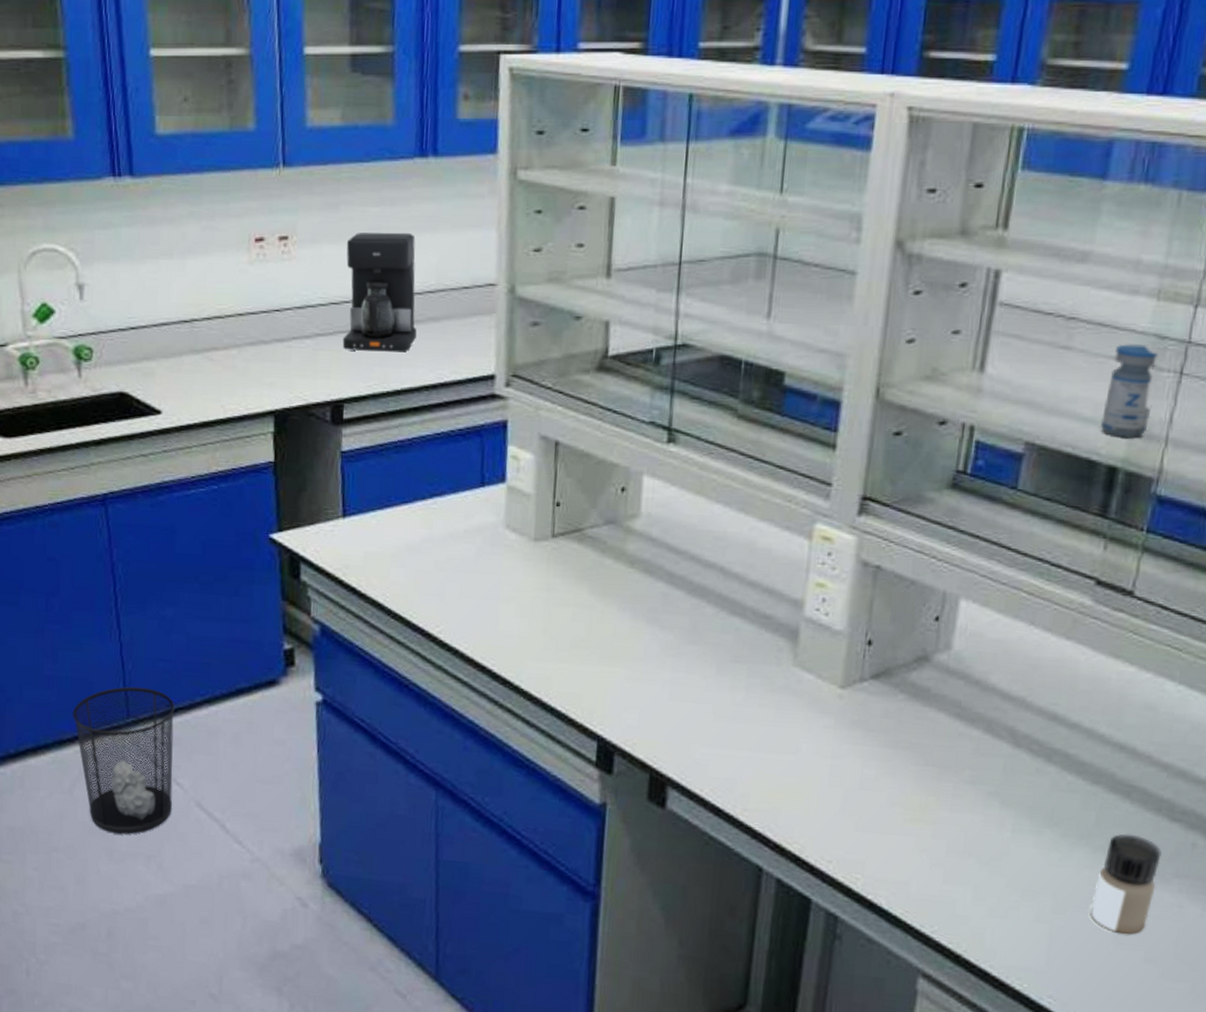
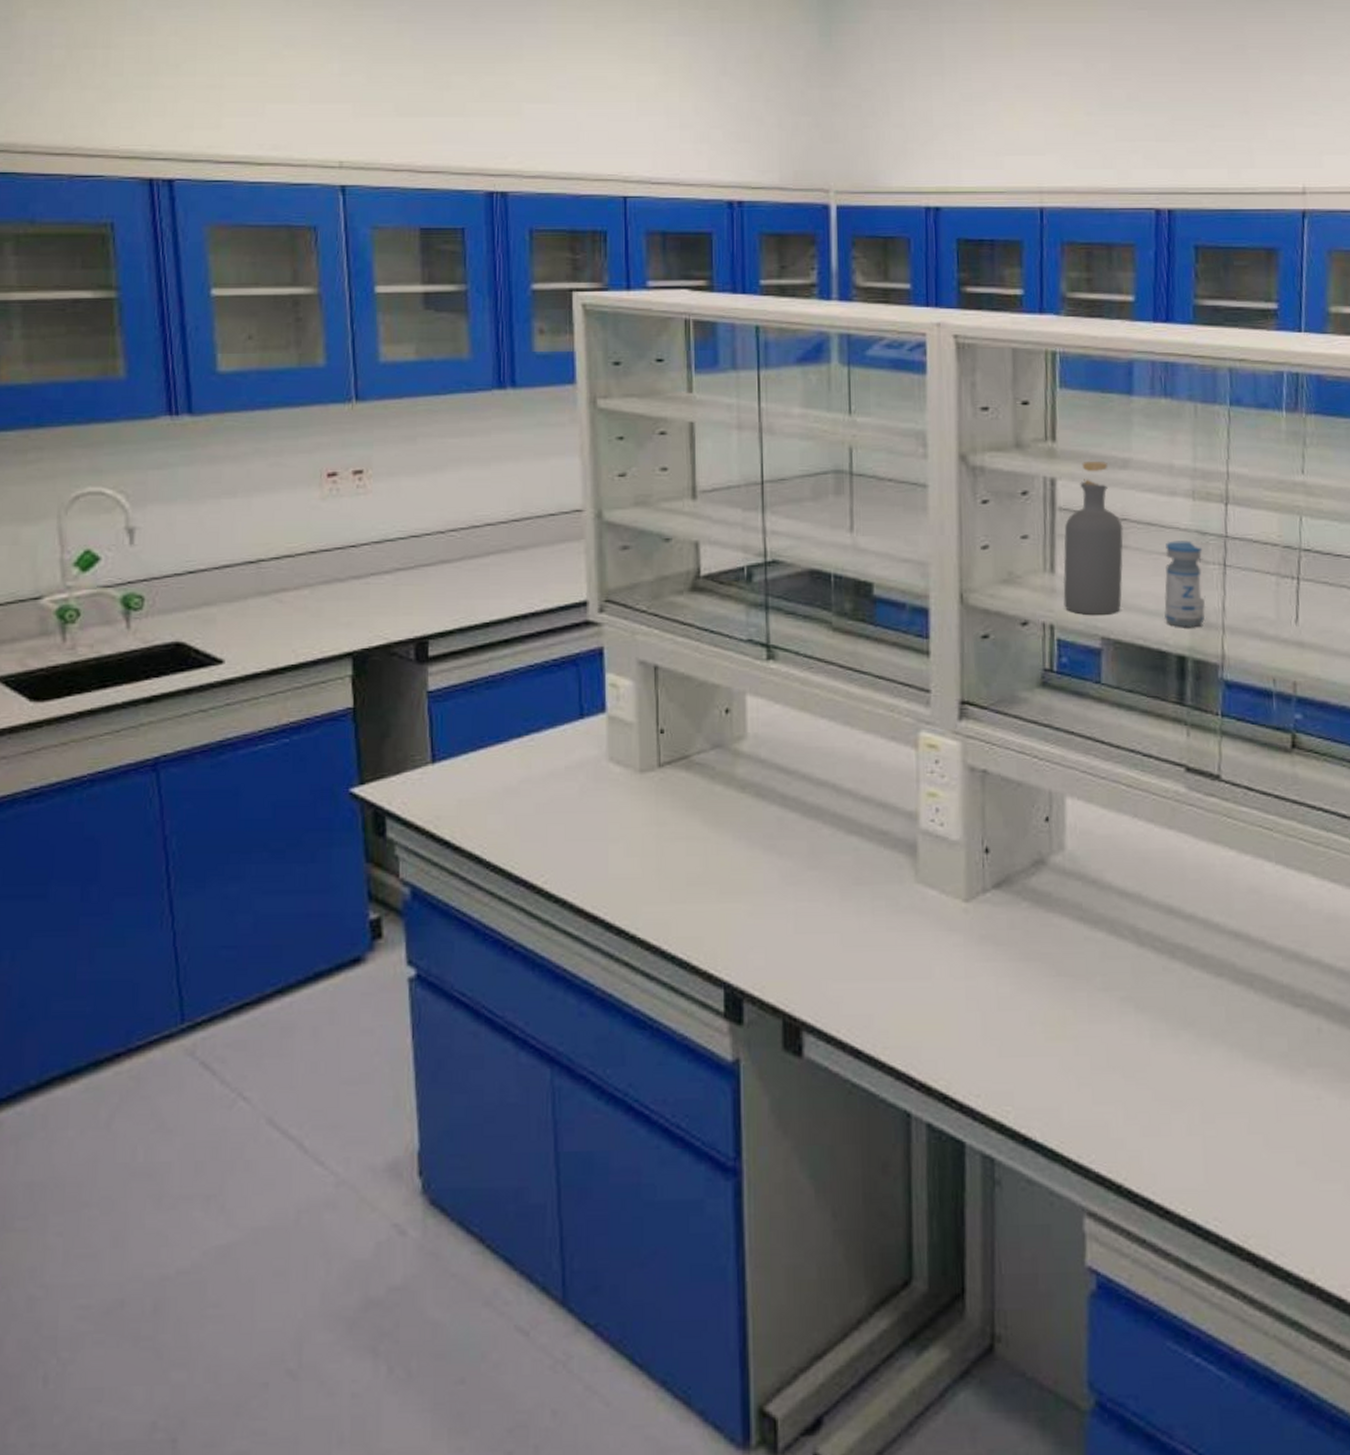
waste bin: present [73,686,175,834] -> none [112,983,241,1172]
coffee maker: present [342,232,417,352] -> none [425,462,503,584]
bottle: none [989,253,1070,419] -> present [1063,462,1124,615]
bottle: present [1090,833,1162,935] -> none [1236,1026,1293,1137]

